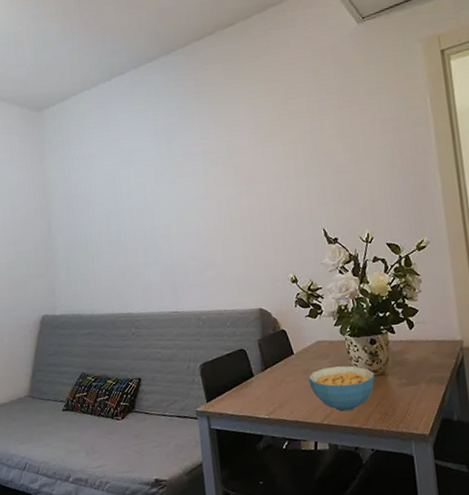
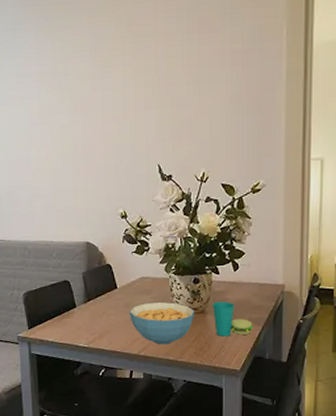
cup: none [391,361,437,399] -> present [212,301,254,337]

